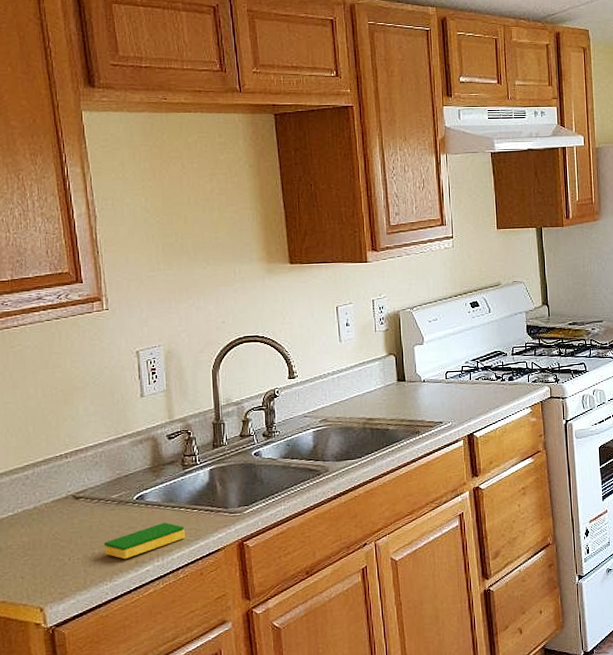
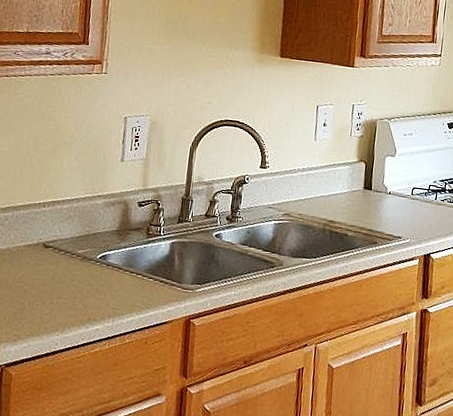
dish sponge: present [104,522,185,560] -> none [62,286,138,315]

